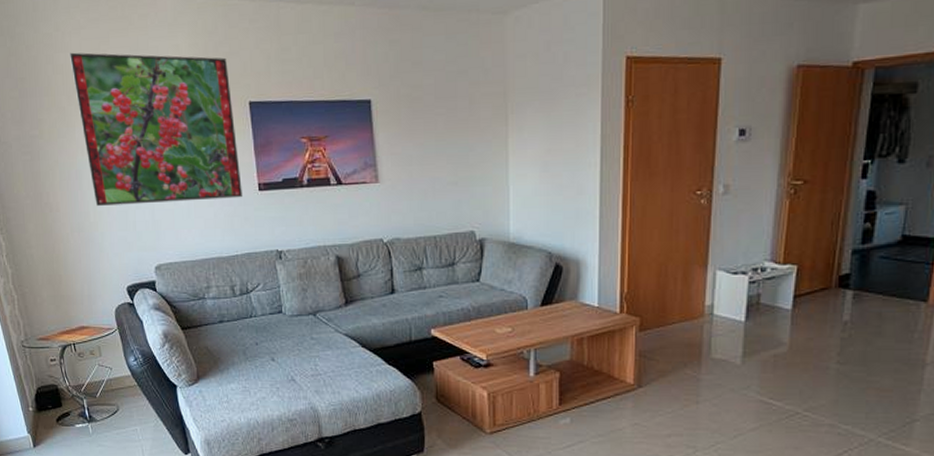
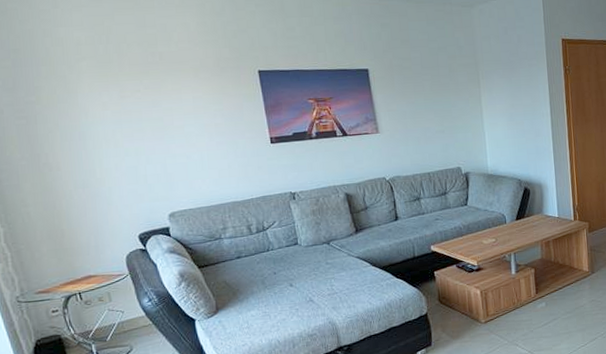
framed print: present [70,52,242,206] -> none [70,27,255,163]

